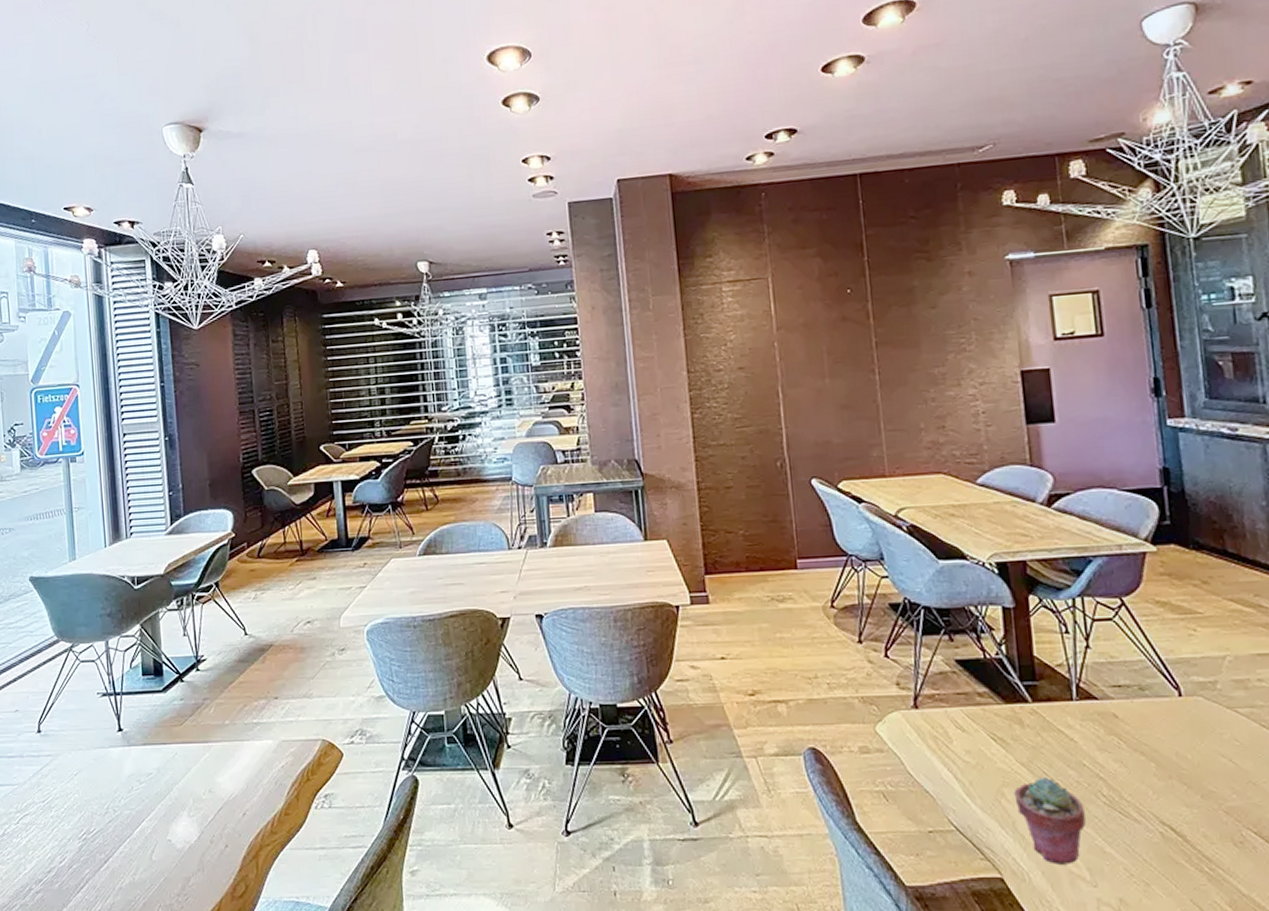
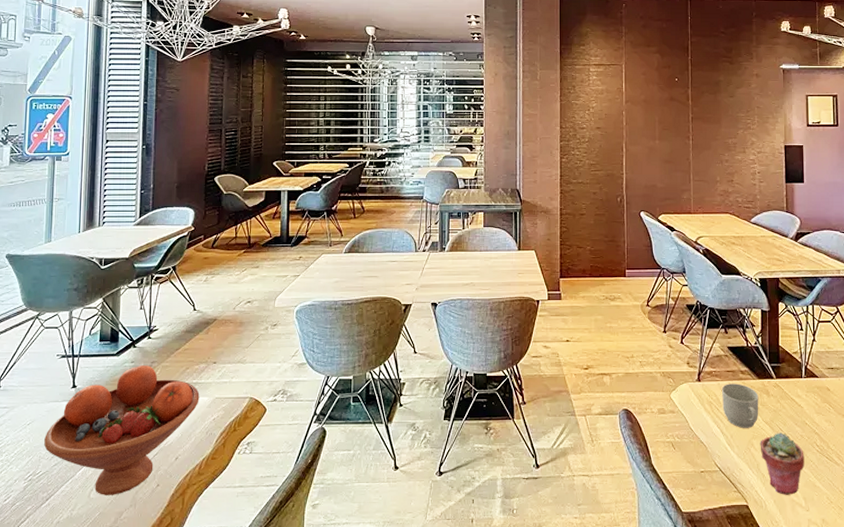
fruit bowl: none [94,703,263,858] -> present [44,365,200,495]
mug: none [951,710,1010,772] -> present [722,383,759,428]

